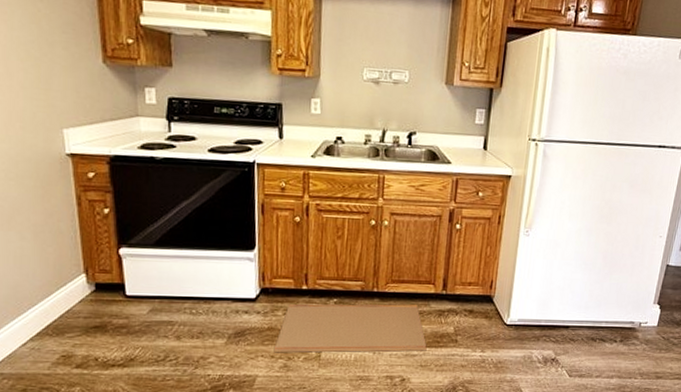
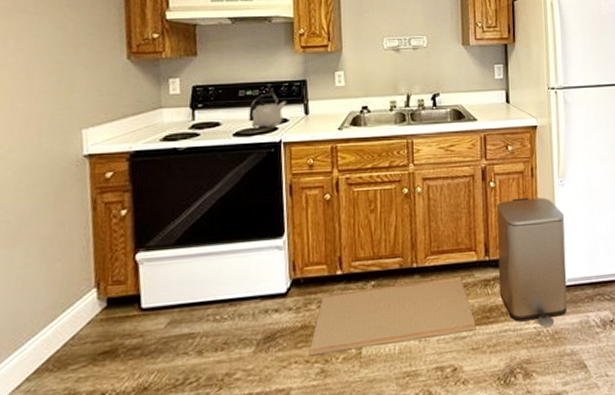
kettle: none [223,111,261,147] -> present [249,91,286,127]
pedal bin: none [452,242,525,356] -> present [496,197,567,327]

